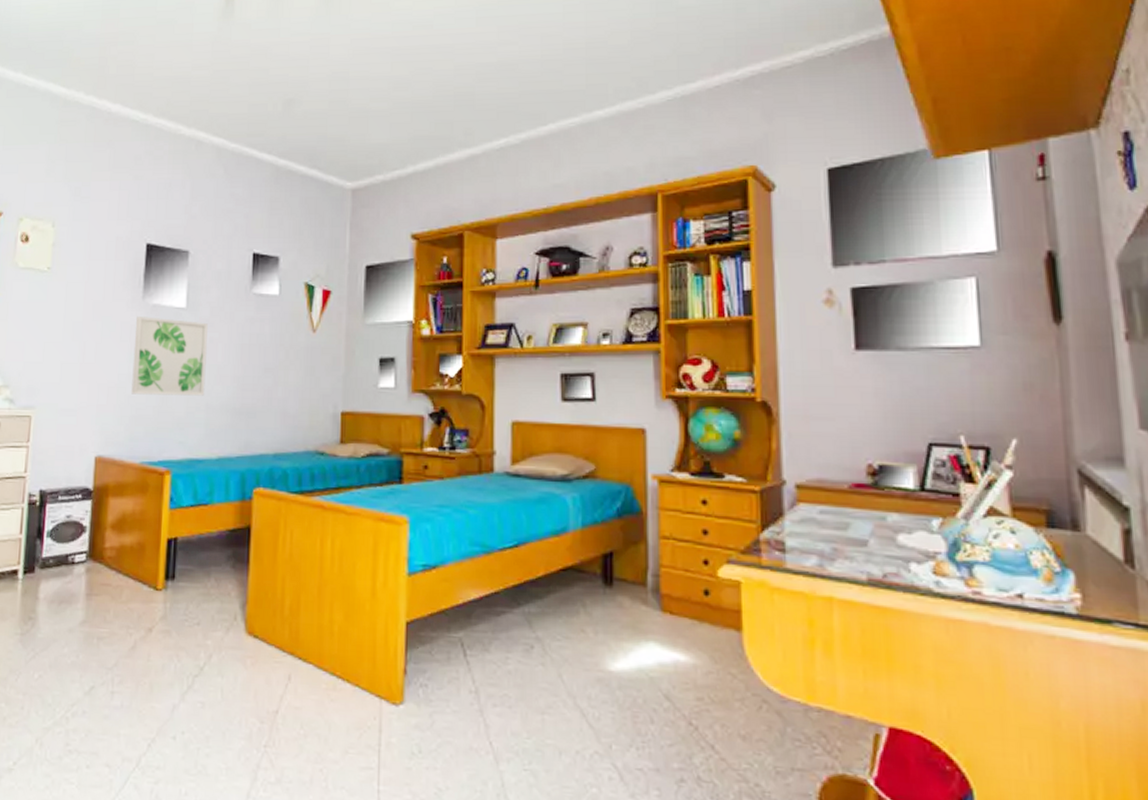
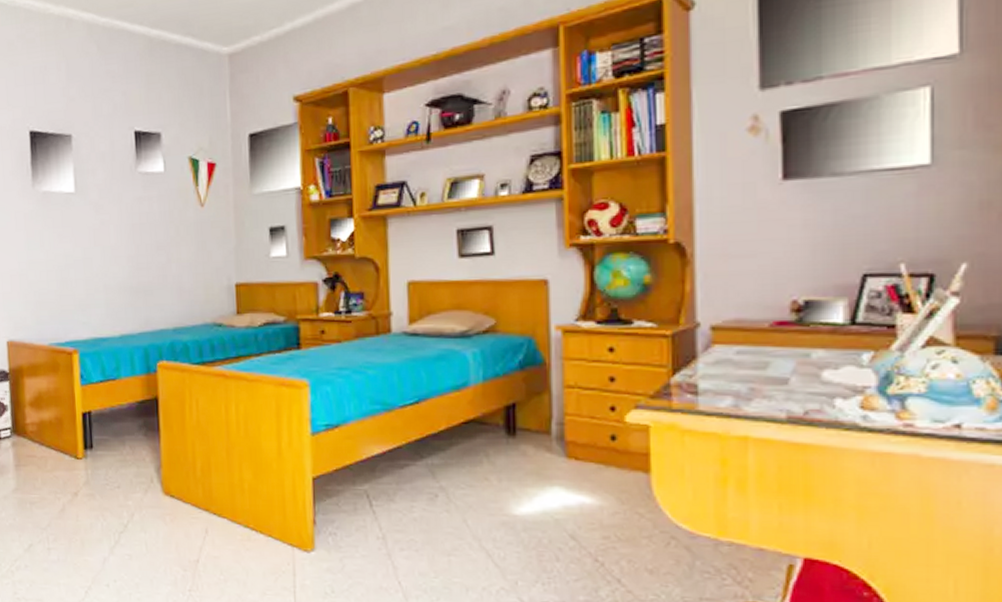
wall art: present [131,317,208,396] -> none [28,204,102,281]

